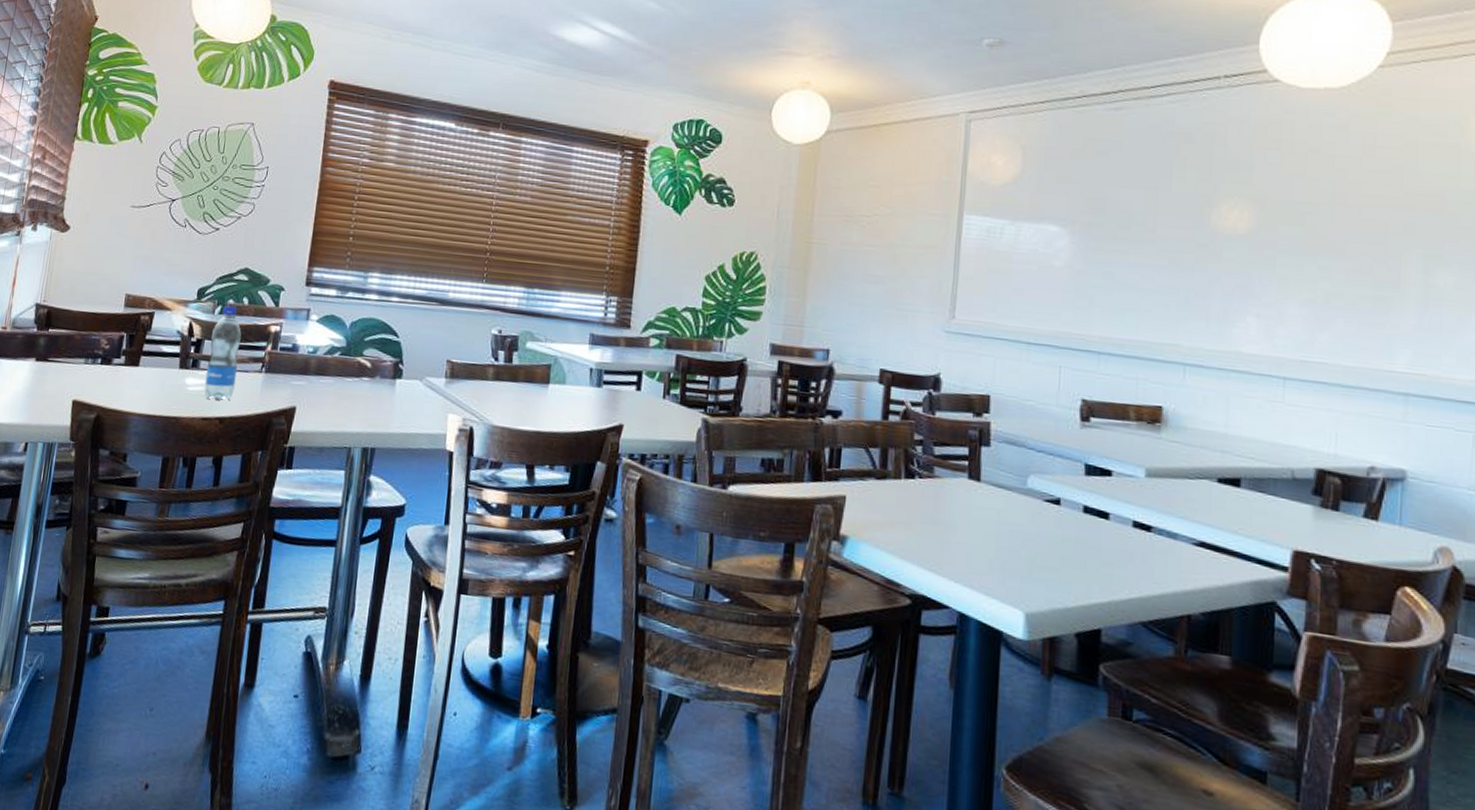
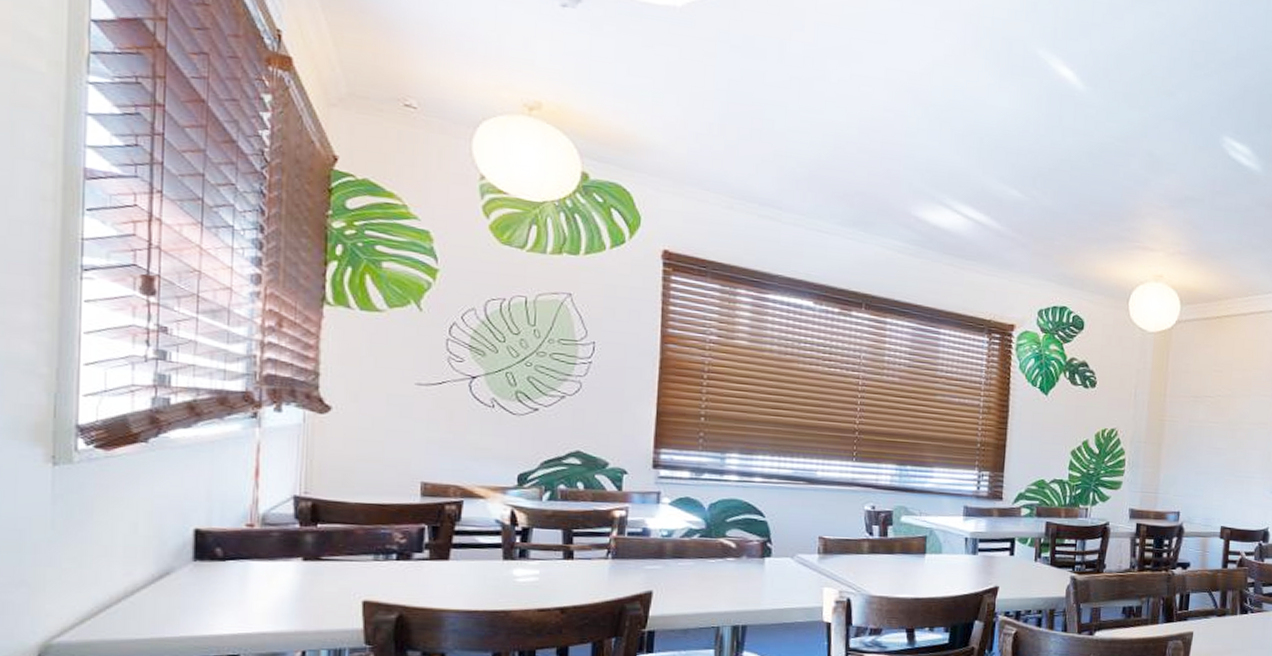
bottle: present [204,305,242,401] -> none [537,491,579,591]

